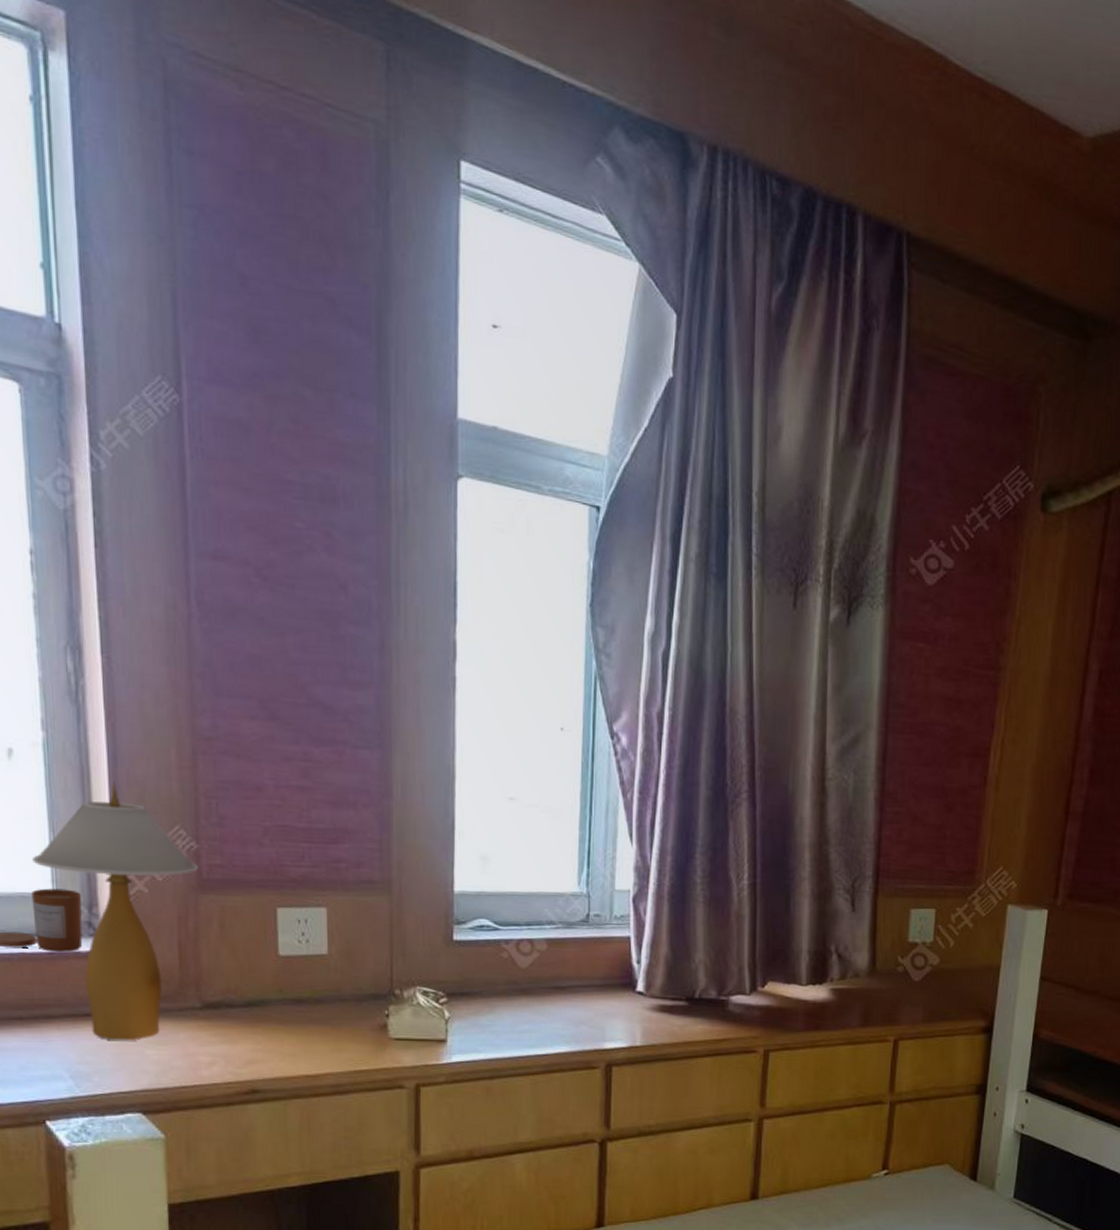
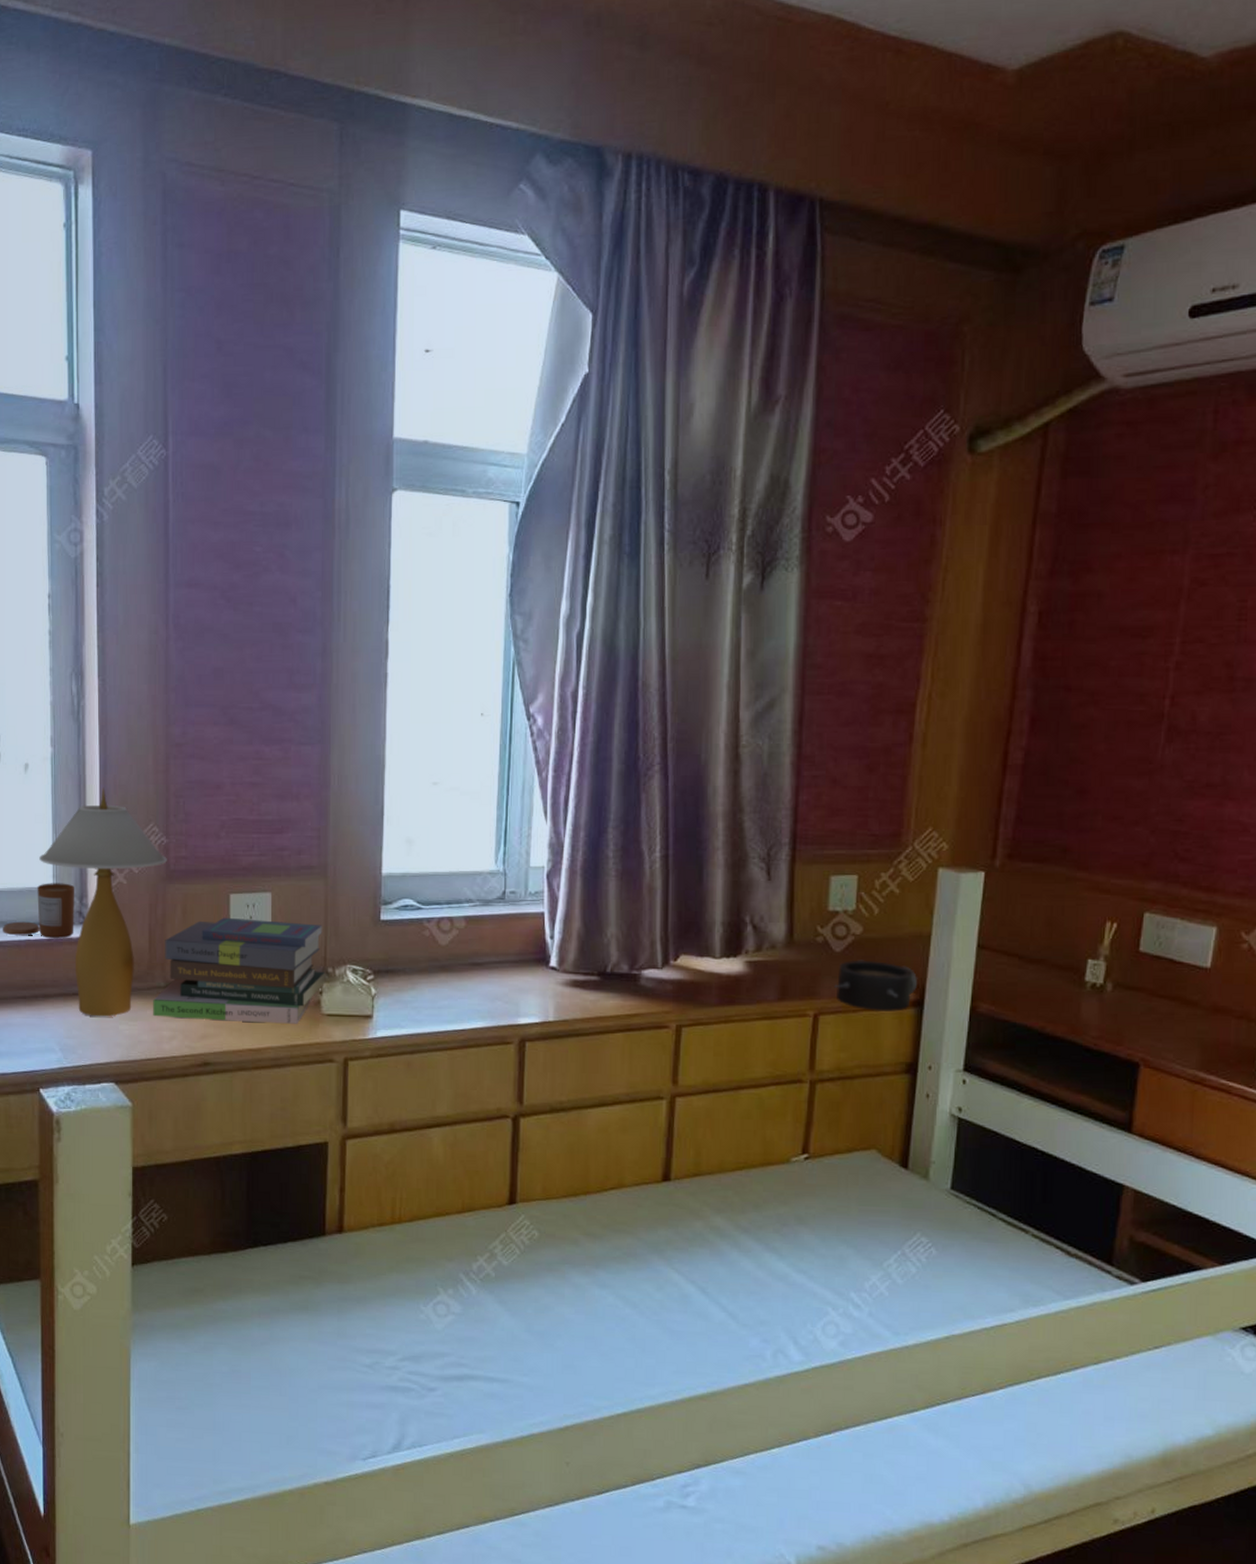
books: none [187,933,393,1049] -> present [153,917,326,1024]
alarm clock: none [913,988,988,1037] -> present [834,959,918,1012]

